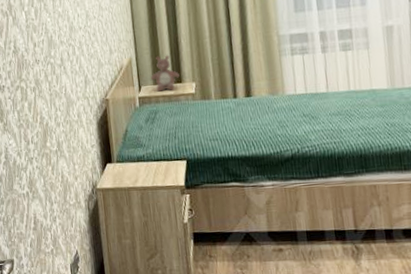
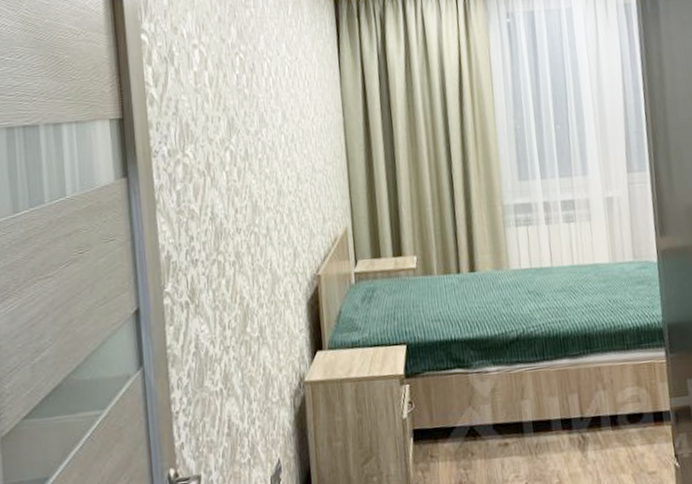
stuffed animal: present [151,54,180,92] -> none [368,224,400,266]

